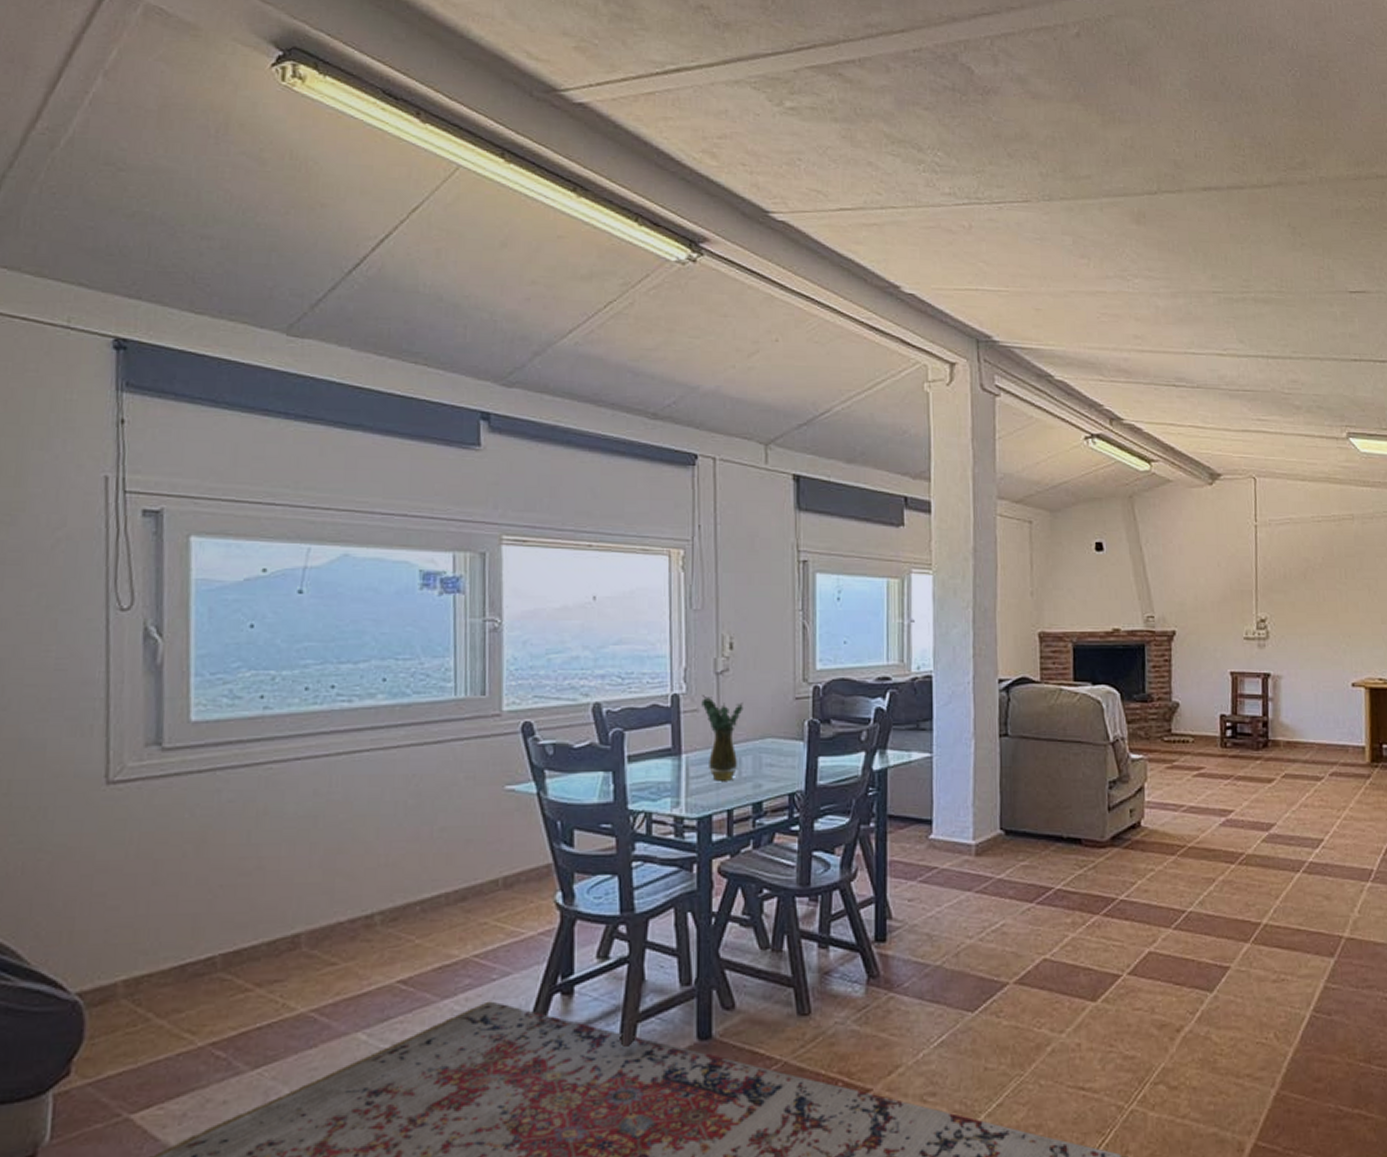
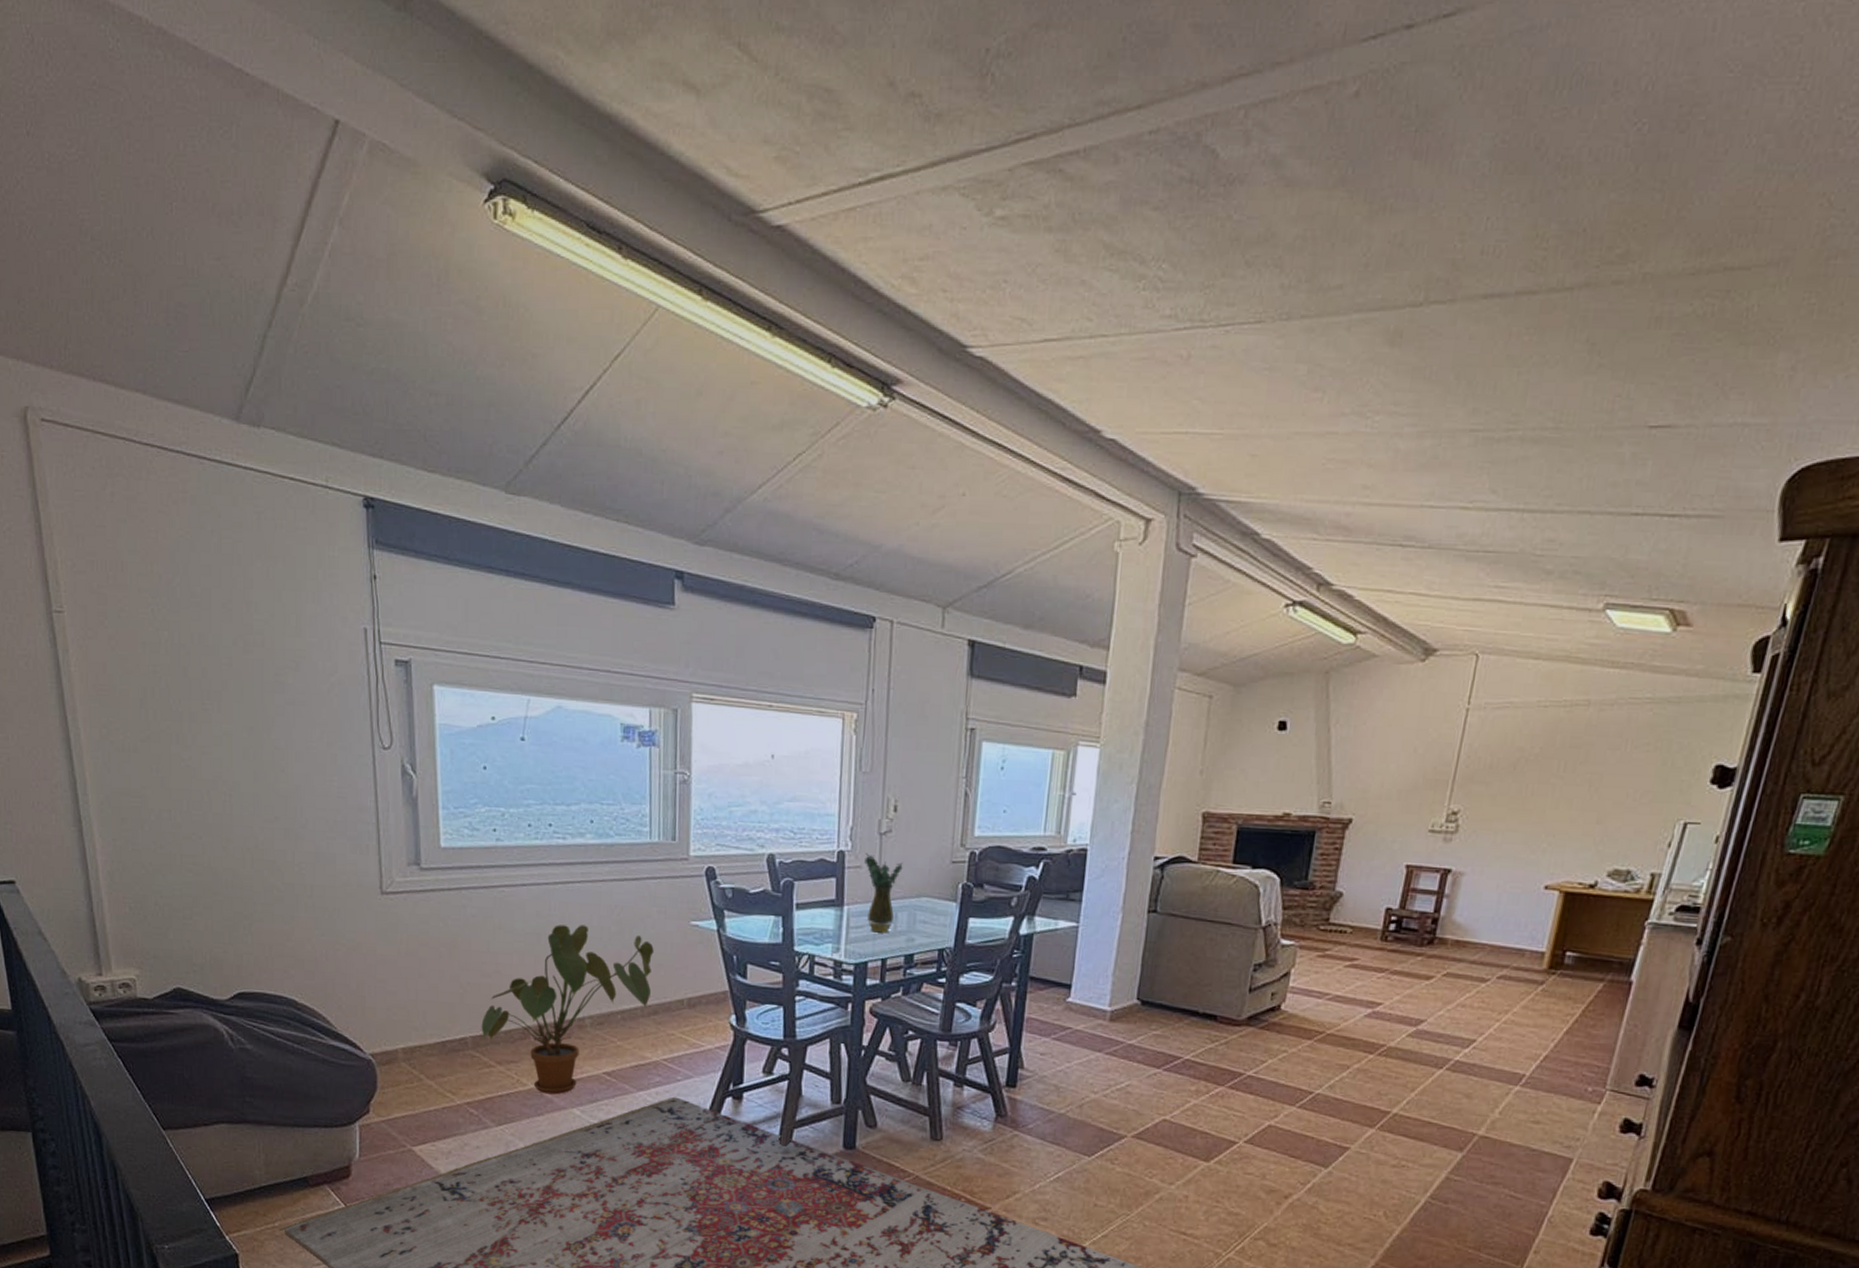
house plant: none [235,801,461,1018] -> present [481,924,654,1095]

